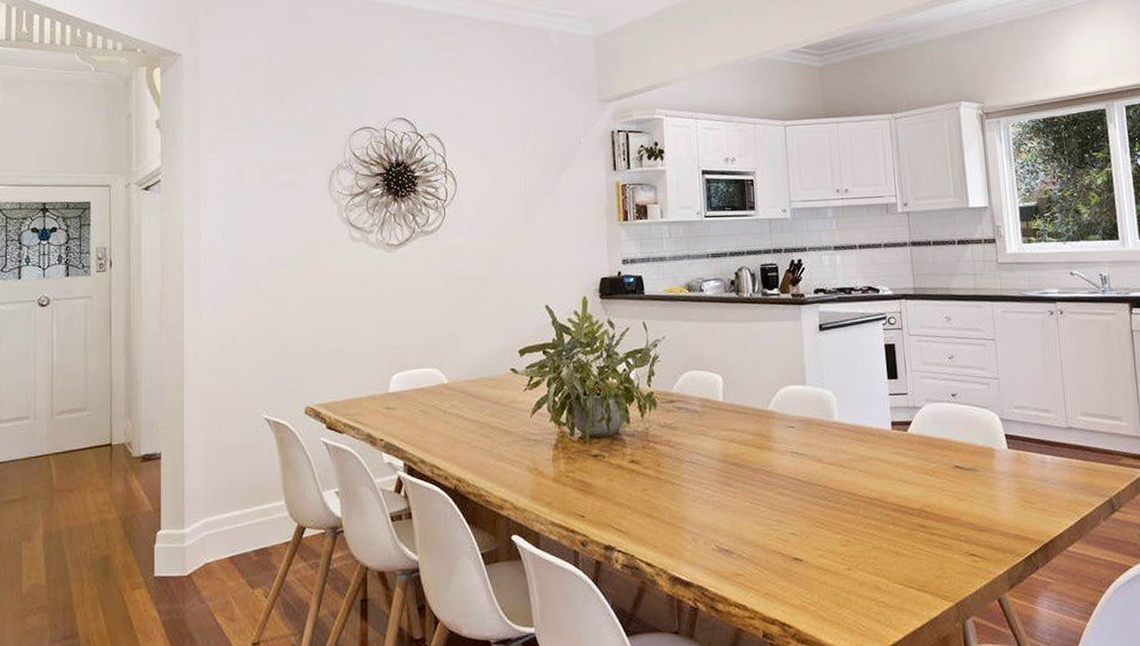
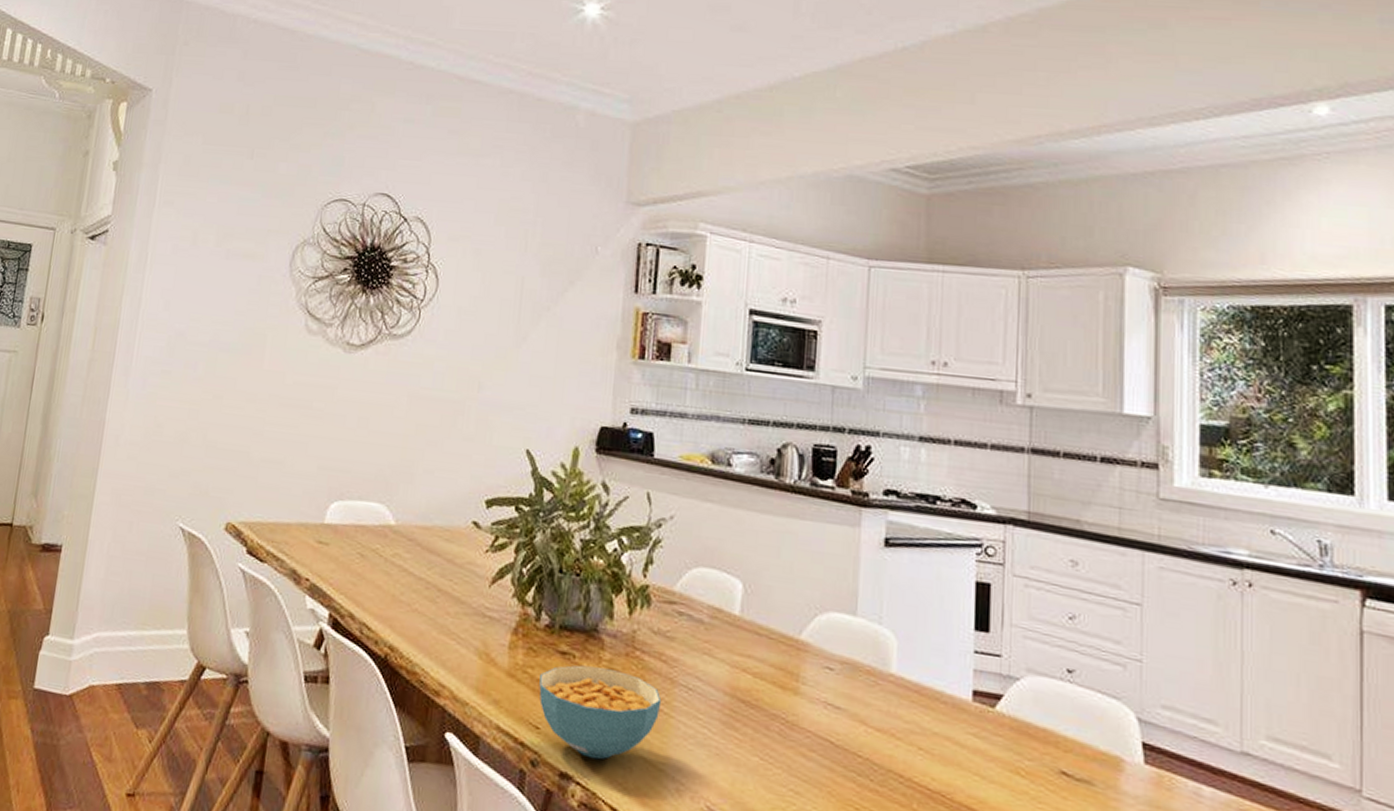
cereal bowl: none [580,460,674,531] -> present [539,665,662,760]

